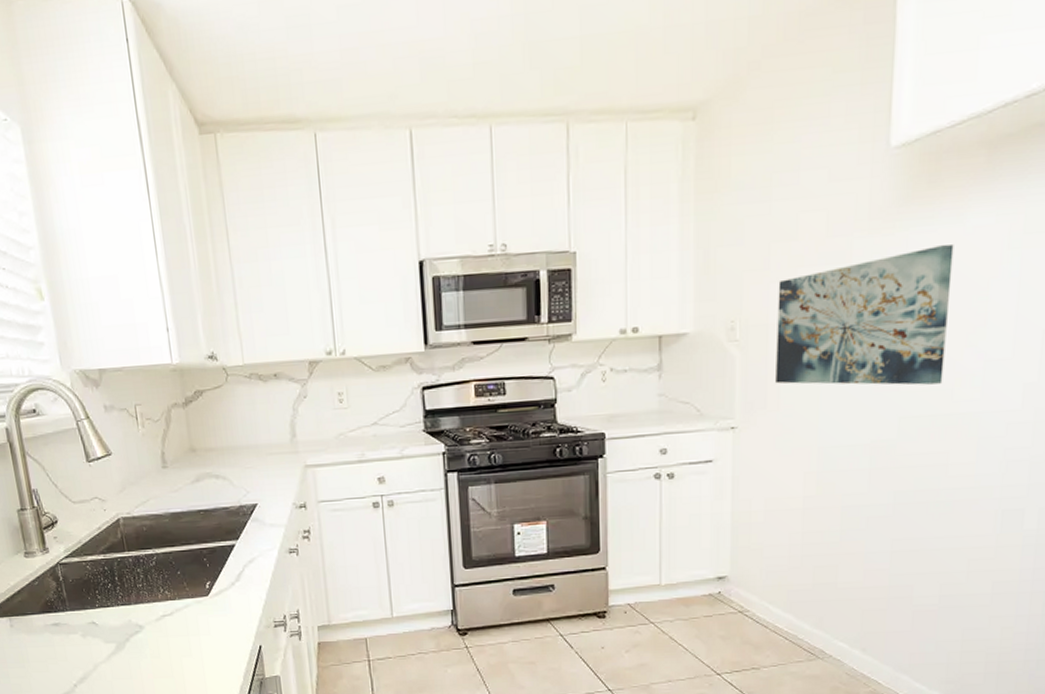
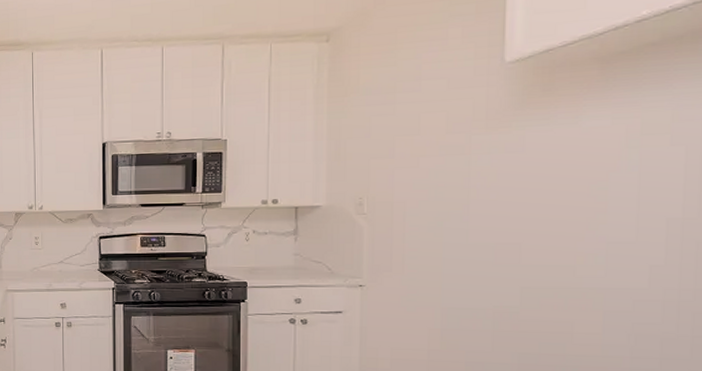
wall art: present [775,245,954,385] -> none [400,142,571,260]

